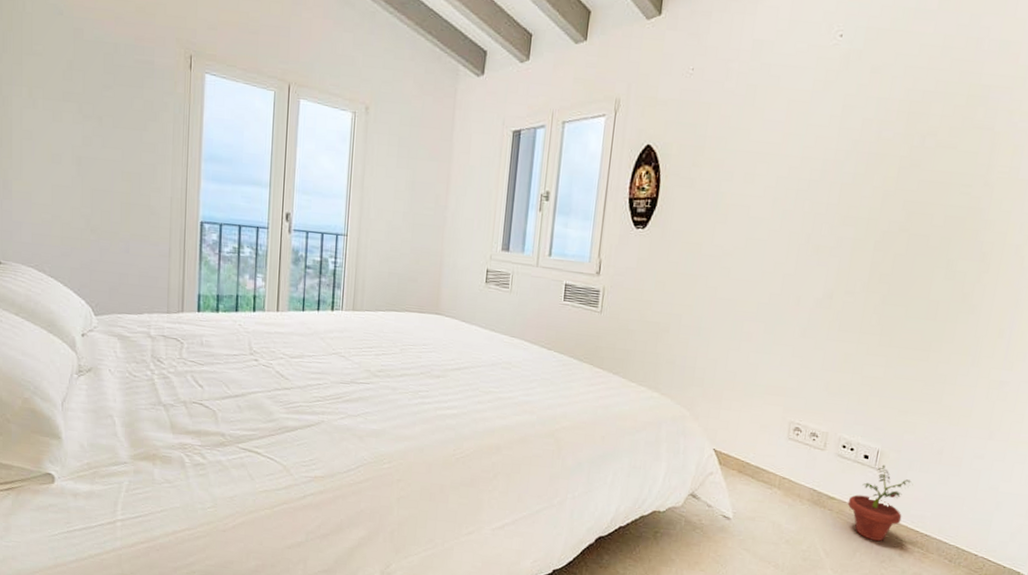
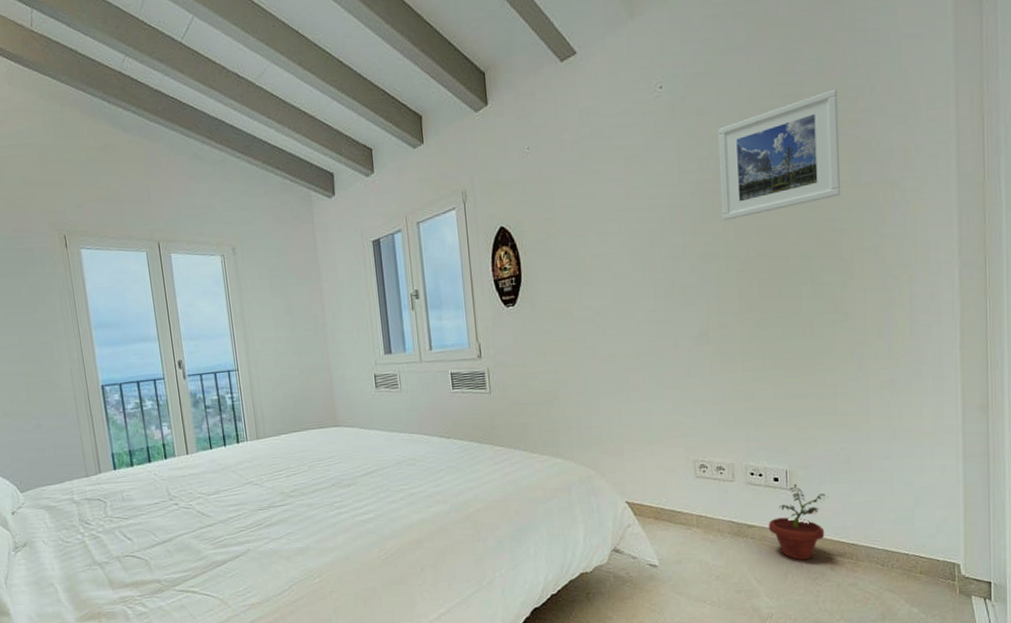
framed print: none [872,76,1017,188] -> present [718,88,840,221]

